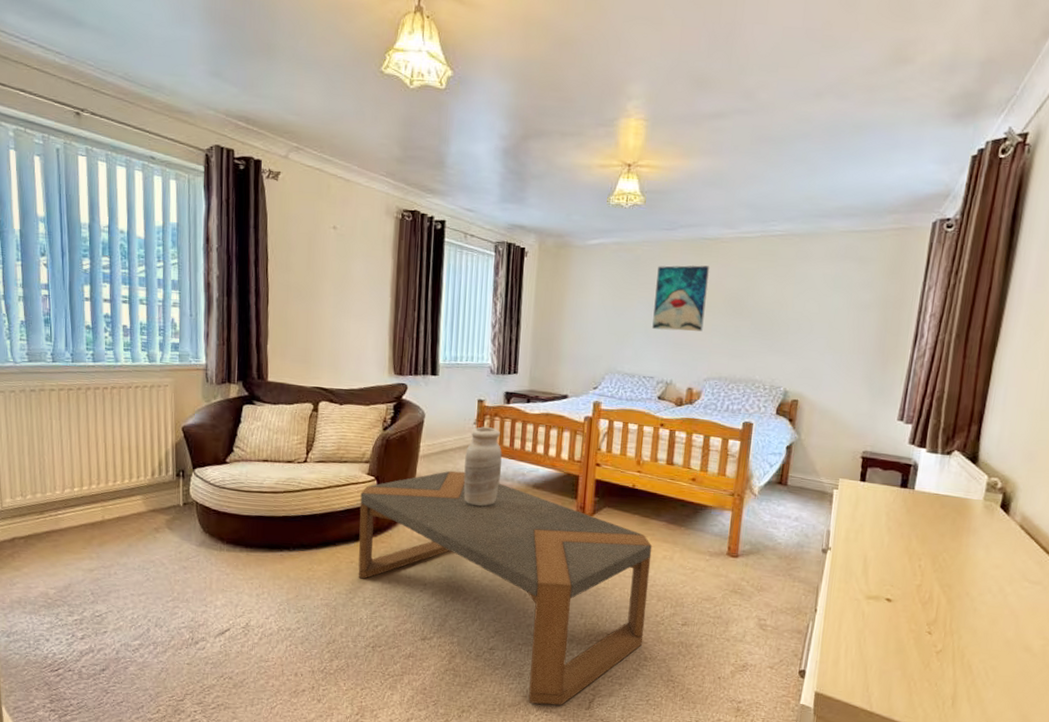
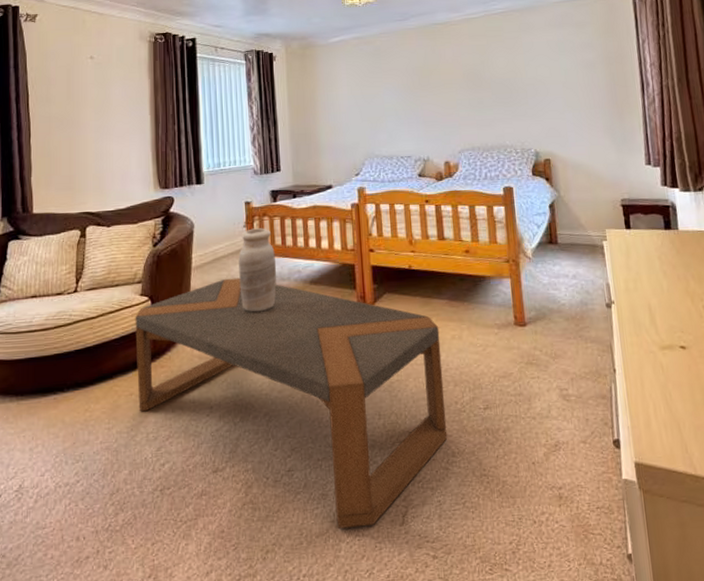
wall art: present [652,265,709,332] -> none [397,47,449,111]

